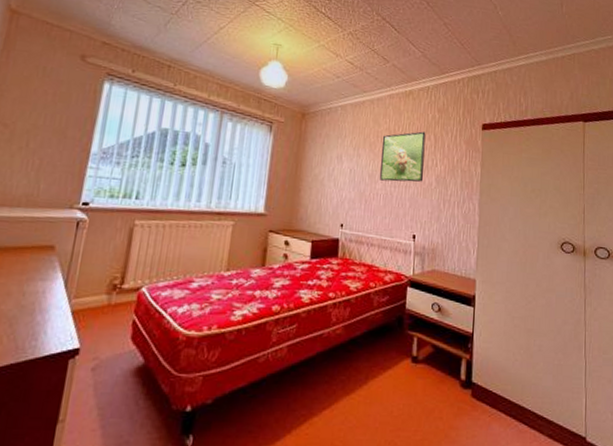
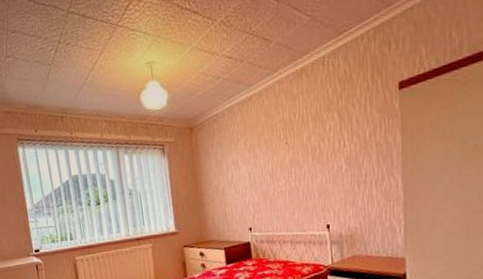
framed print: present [380,131,426,182] -> none [277,111,331,177]

